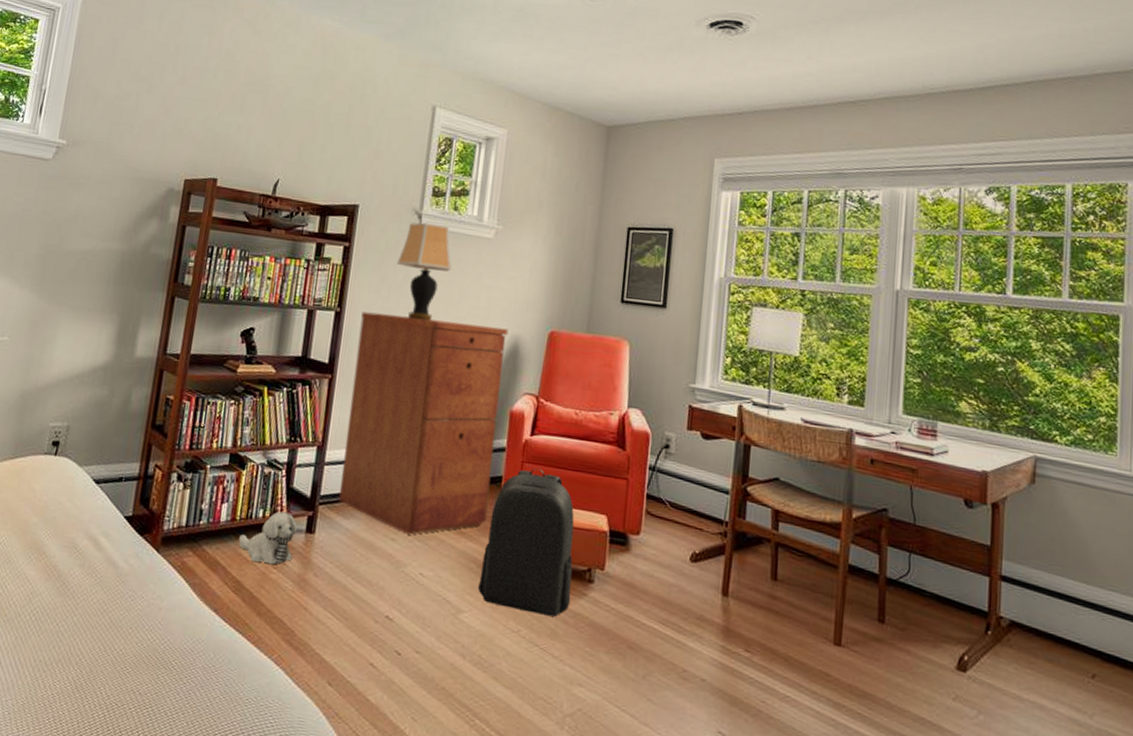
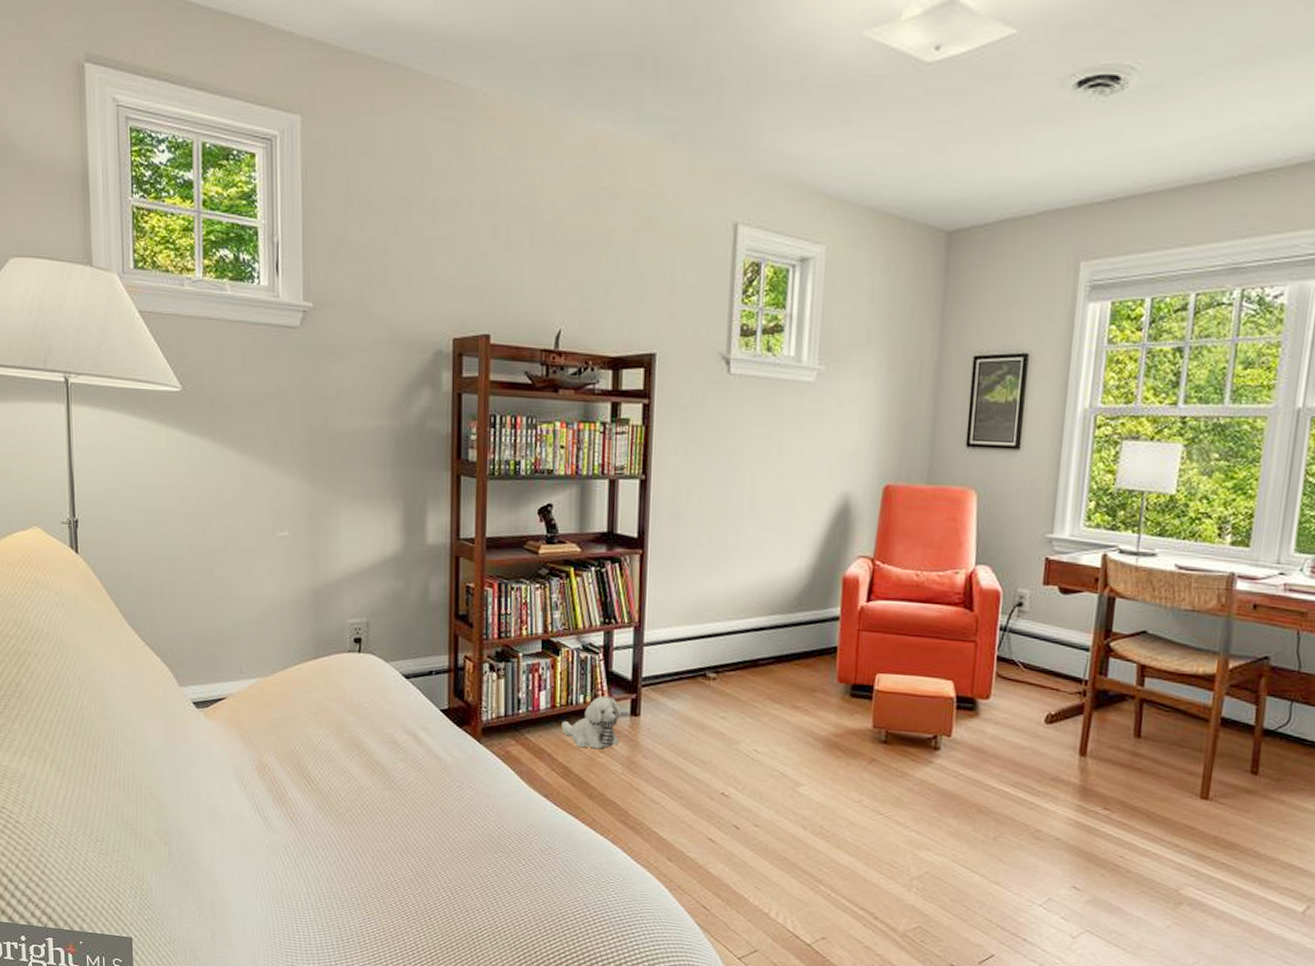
filing cabinet: present [339,311,509,535] -> none [662,477,837,712]
table lamp: present [397,222,452,321] -> none [705,368,768,483]
backpack: present [478,467,575,617] -> none [817,635,918,785]

